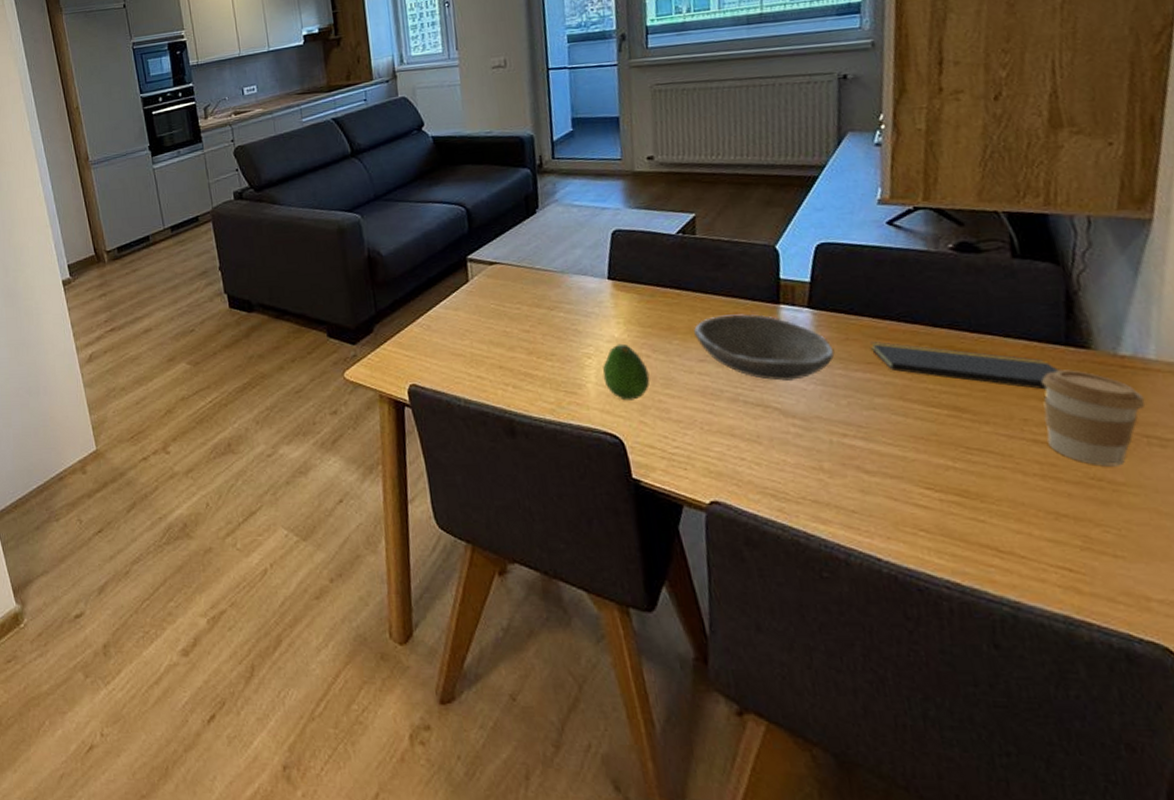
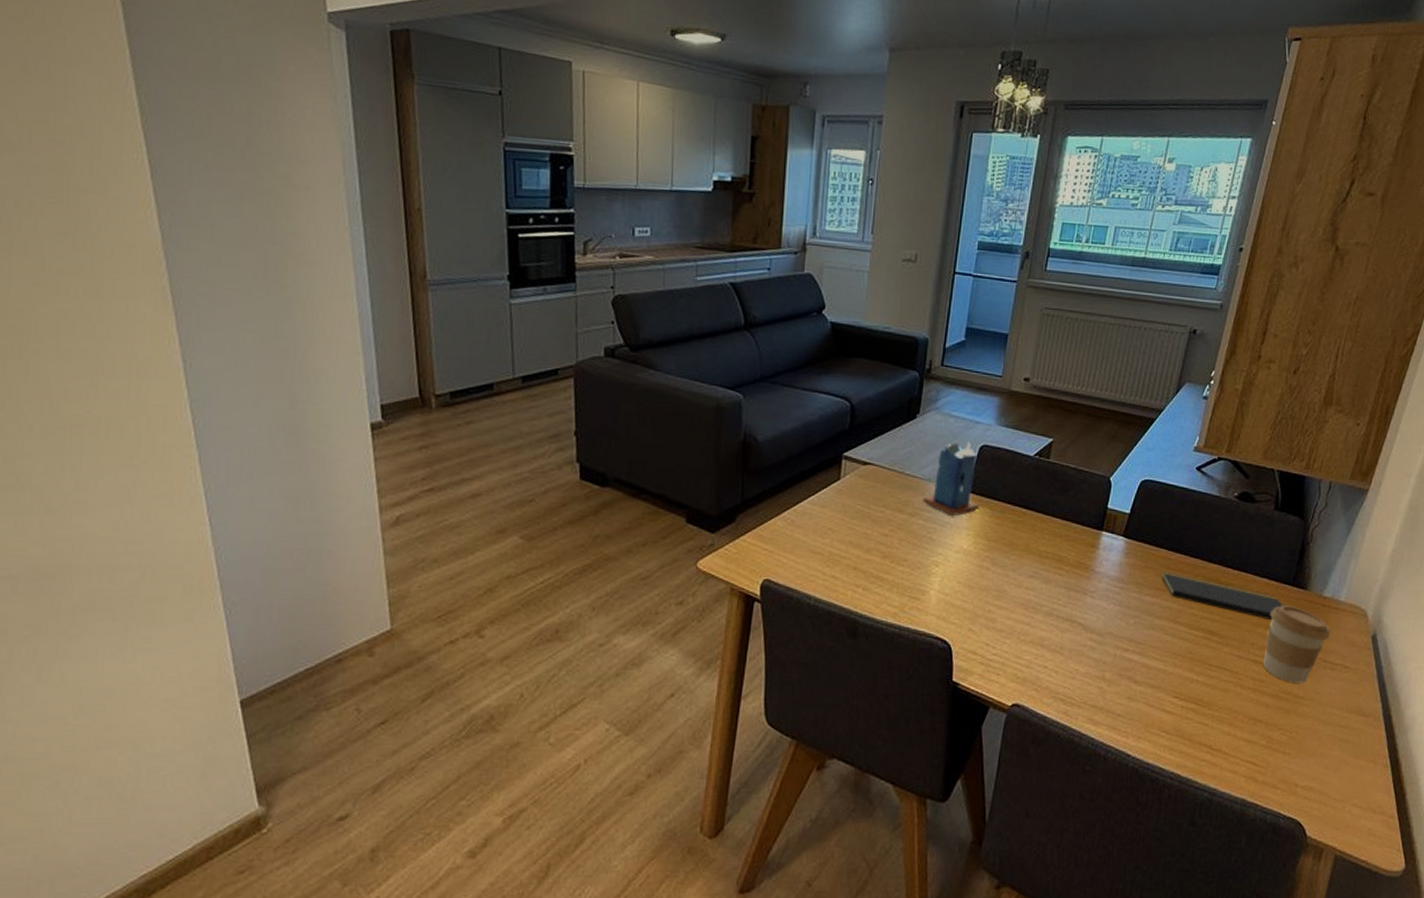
candle: none [560,229,625,305] -> present [923,442,980,516]
fruit: present [602,343,650,401] -> none [945,555,986,609]
bowl: present [694,314,835,381] -> none [1030,536,1134,600]

